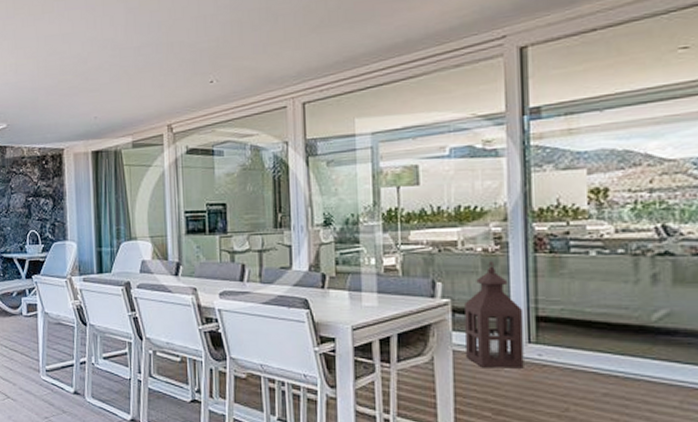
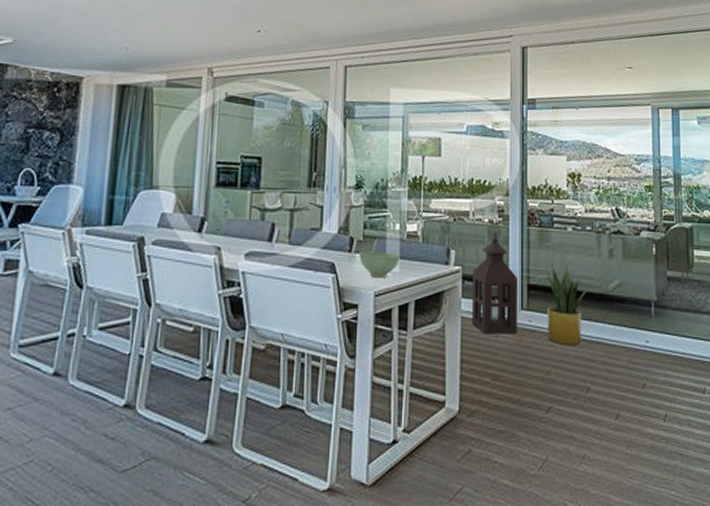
bowl: none [333,287,378,312] -> present [359,251,400,278]
planter: none [558,291,621,381] -> present [545,263,588,345]

